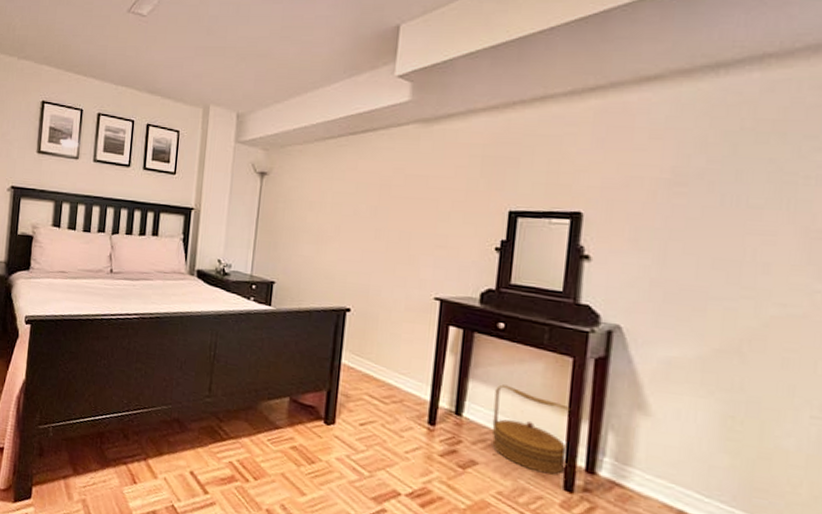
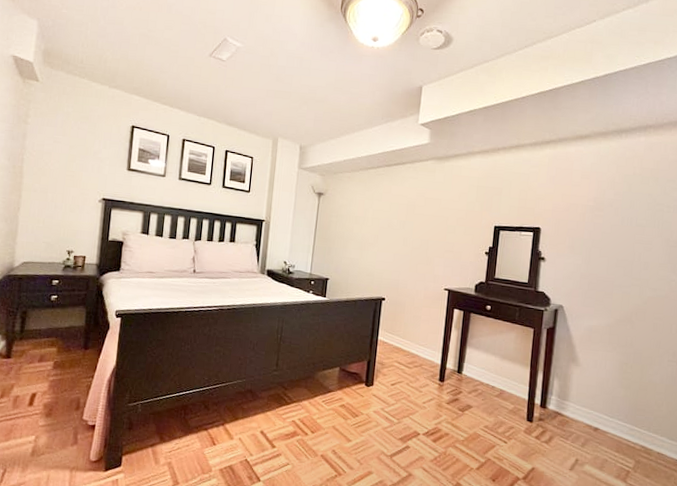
basket: present [492,384,570,475] -> none [482,349,531,411]

